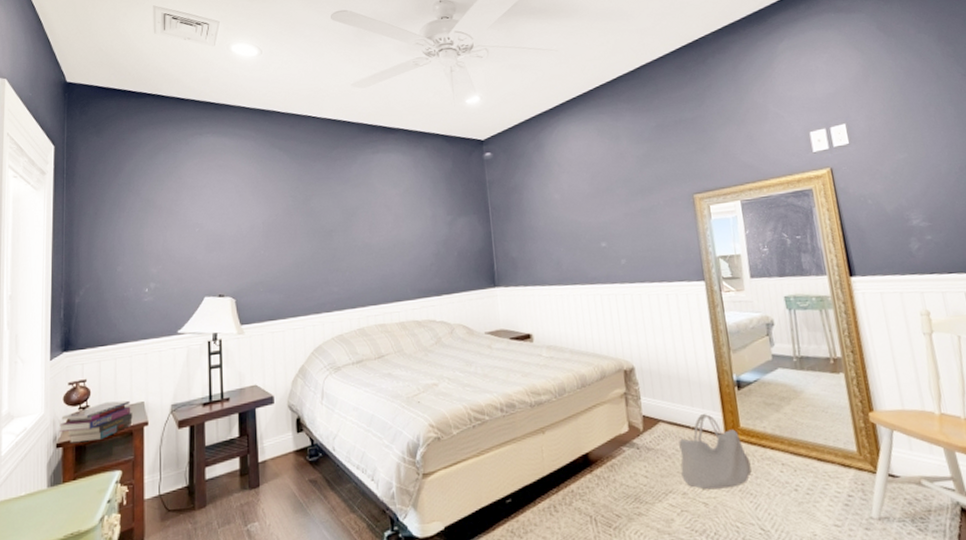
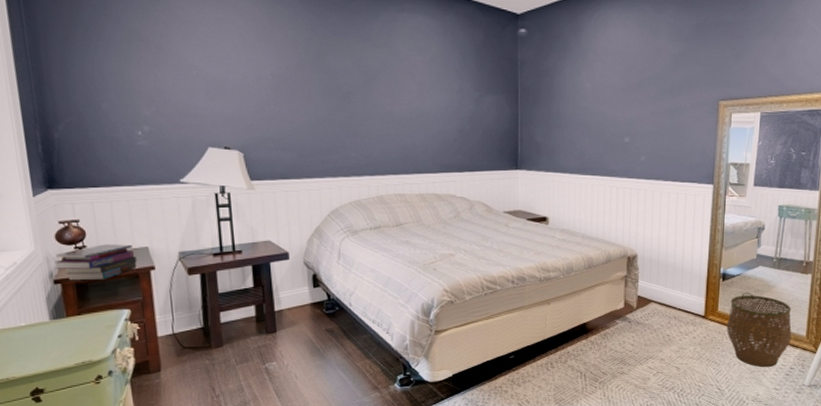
handbag: present [678,414,752,490] -> none [662,298,720,358]
basket: none [753,401,840,497] -> present [726,292,792,367]

